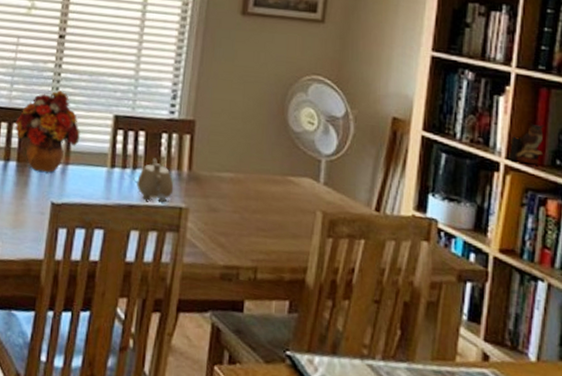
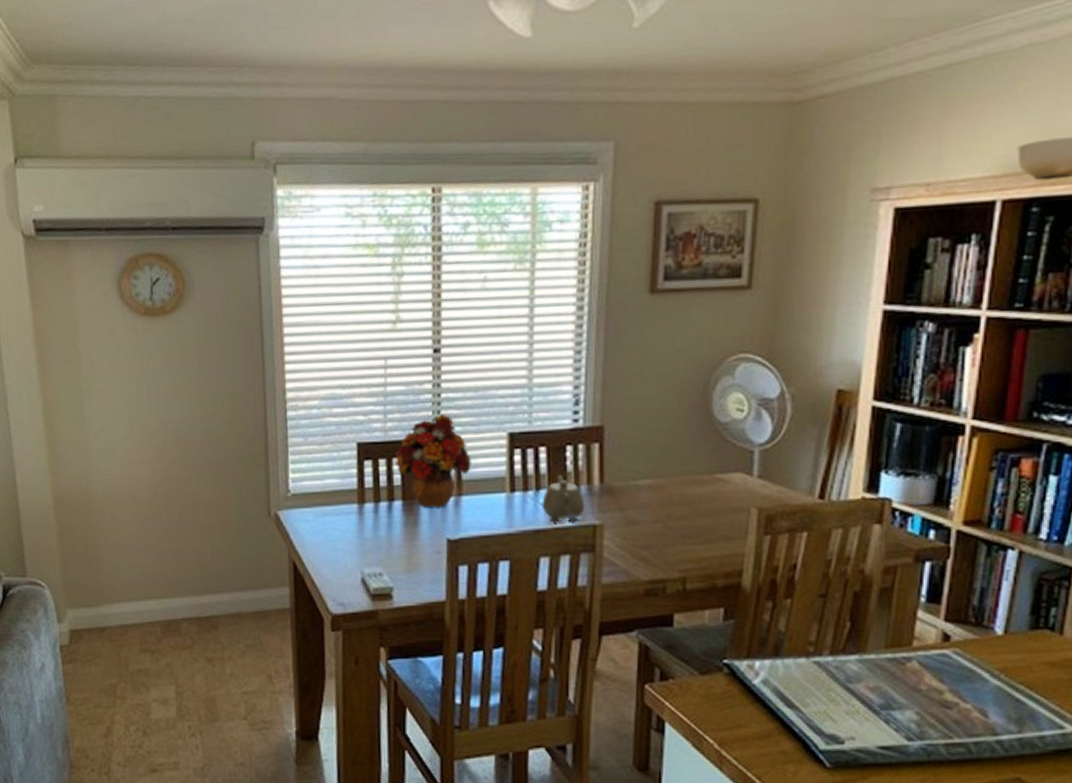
bookend: present [510,123,544,165] -> none [978,373,1020,422]

